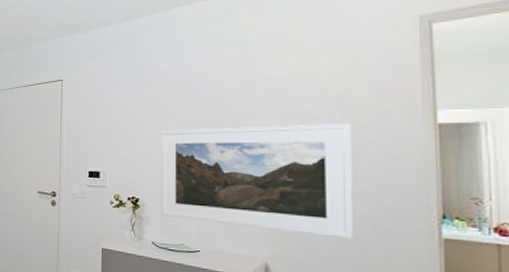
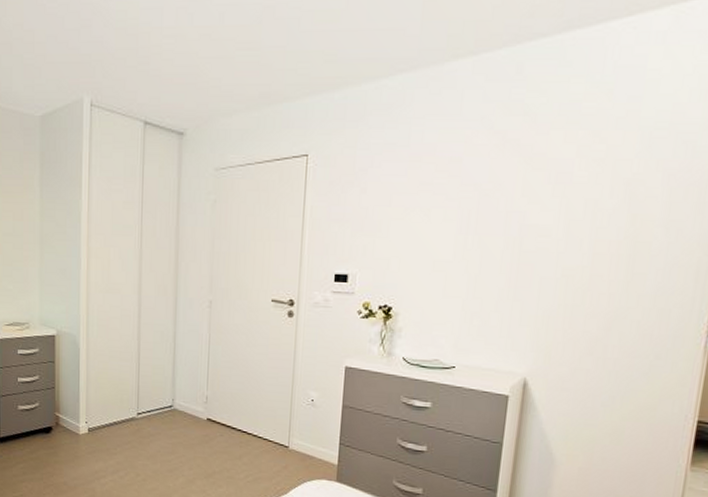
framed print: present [160,123,353,239] -> none [415,215,637,350]

